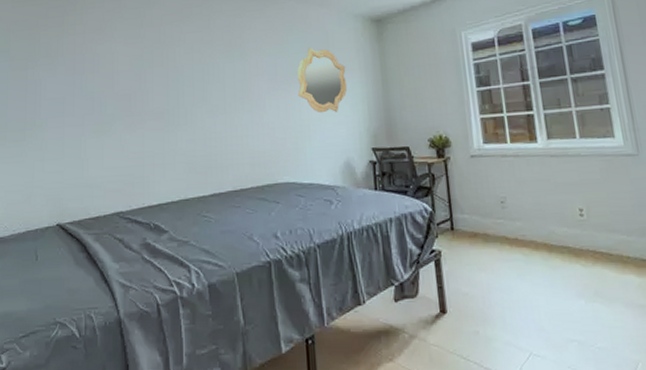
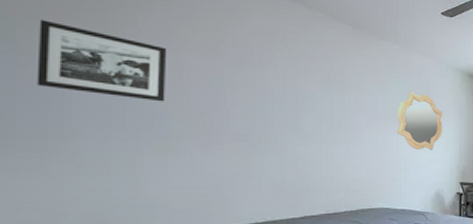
picture frame: none [20,31,103,89] -> present [37,19,167,102]

